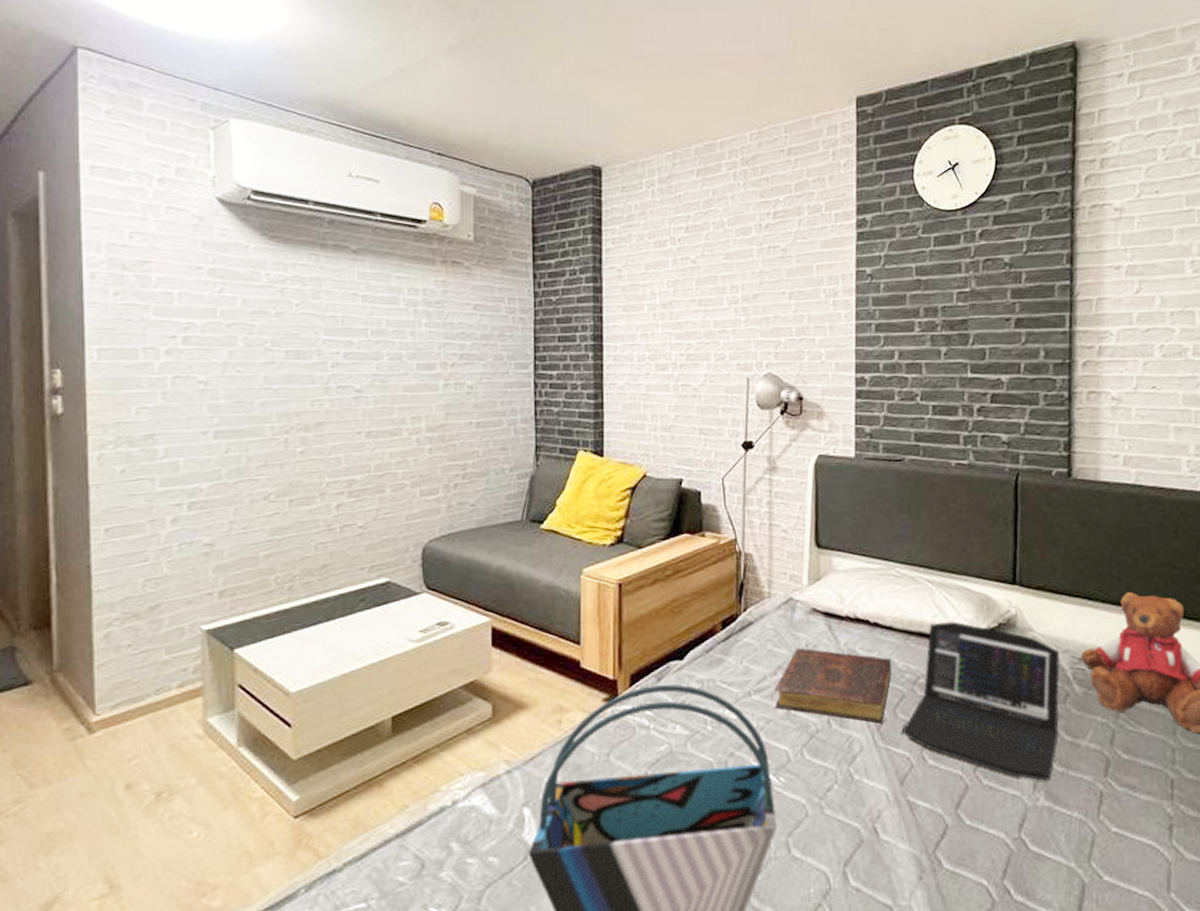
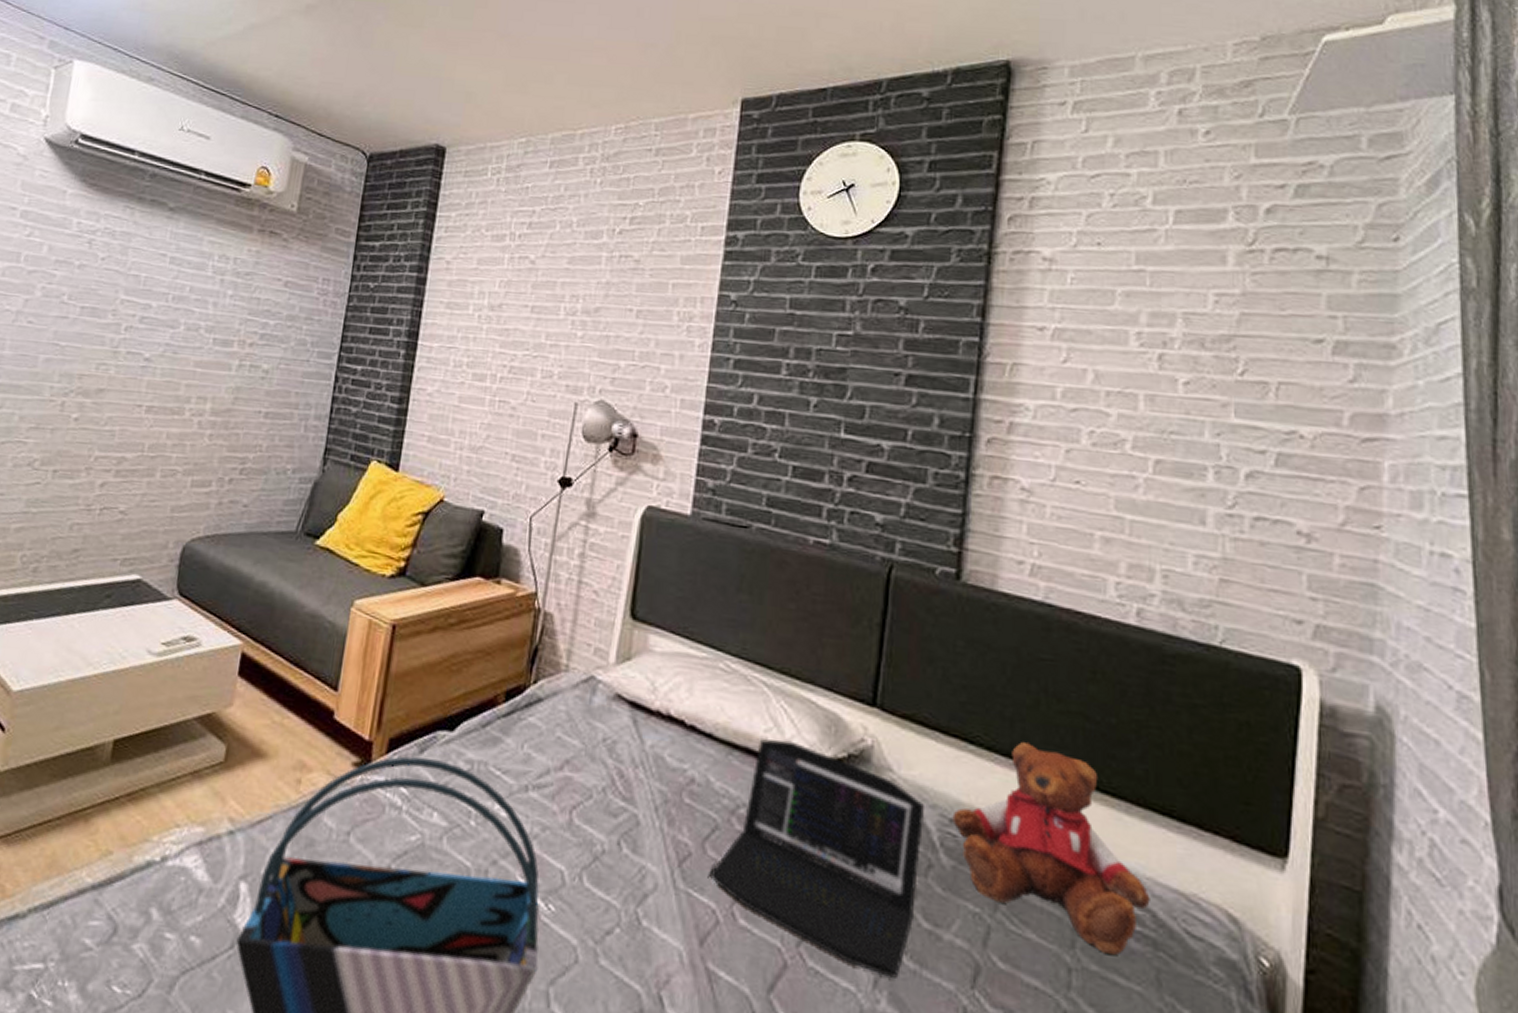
book: present [774,647,892,723] -> none [555,740,706,858]

